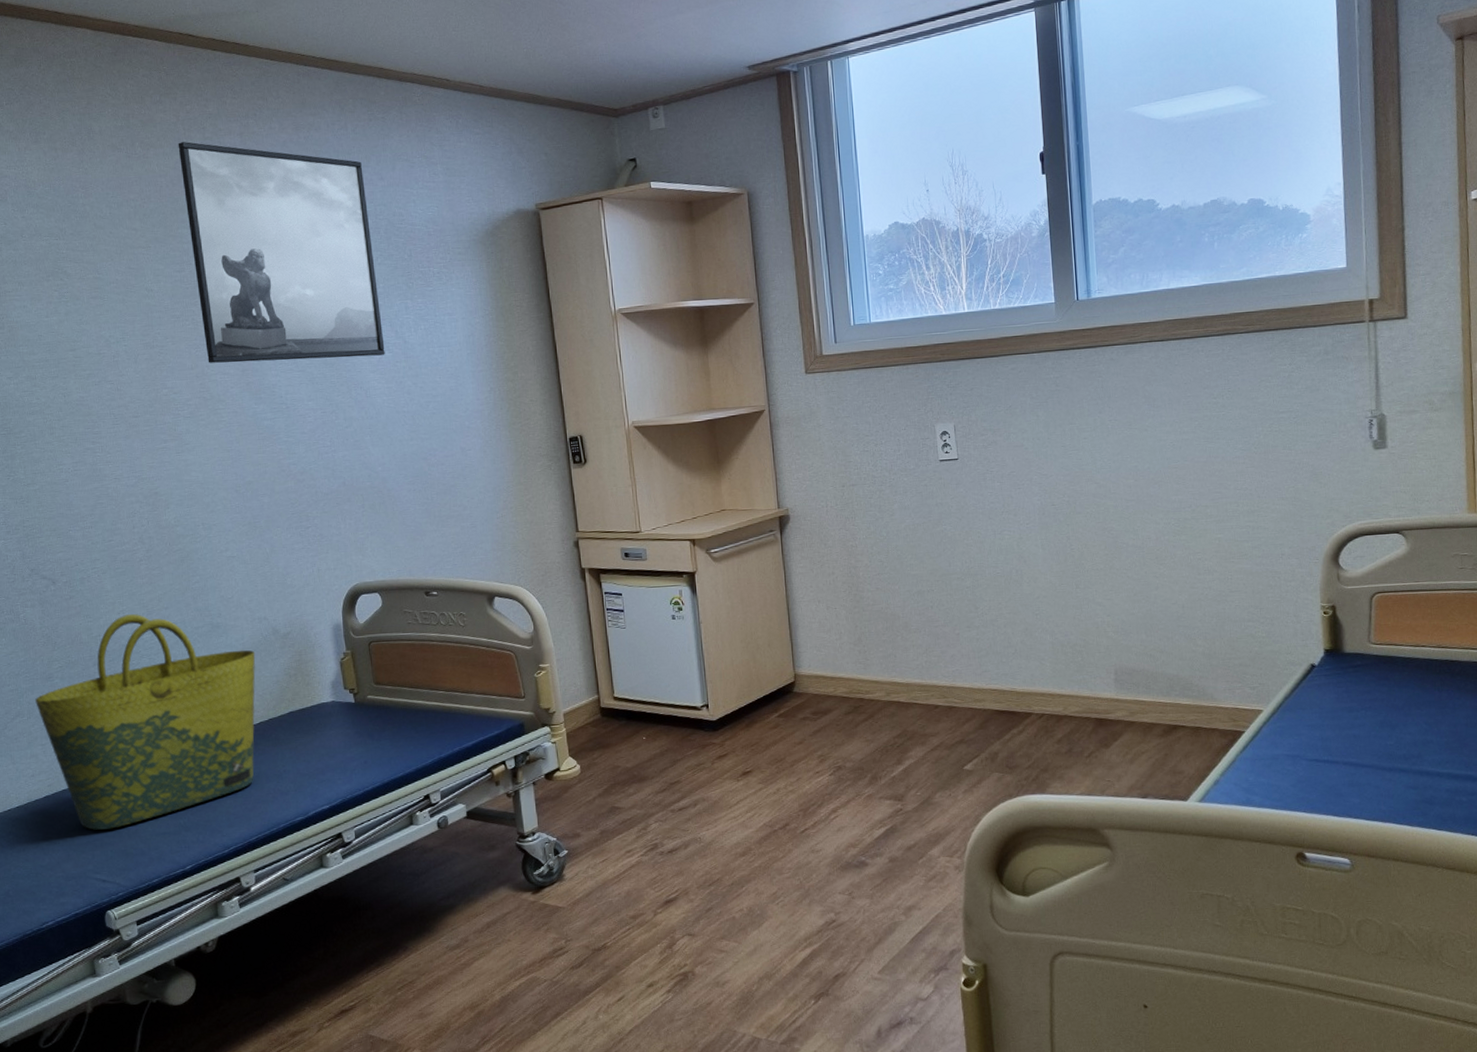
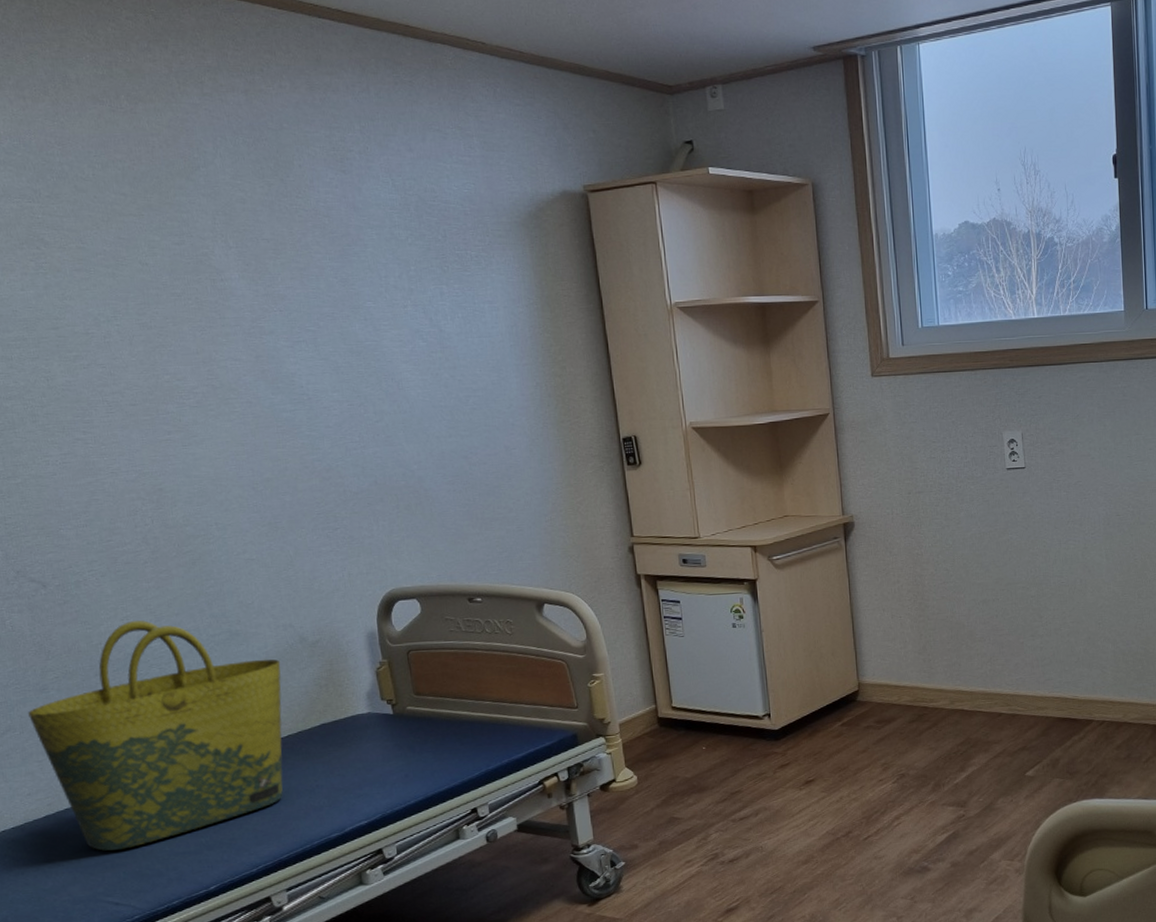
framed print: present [178,142,385,363] -> none [171,97,419,348]

